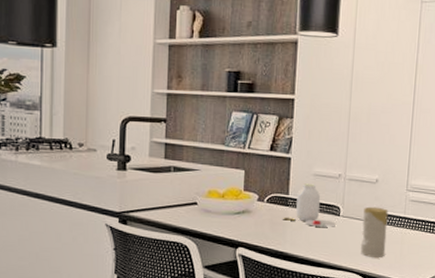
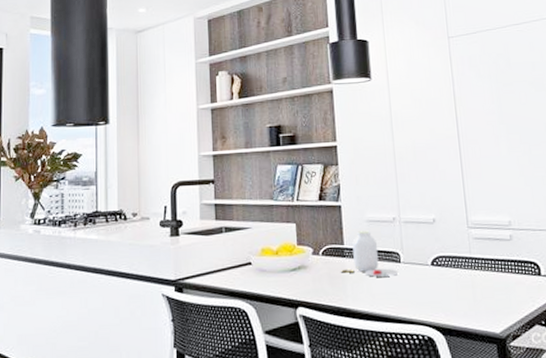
candle: present [360,206,389,257] -> none [425,249,457,306]

